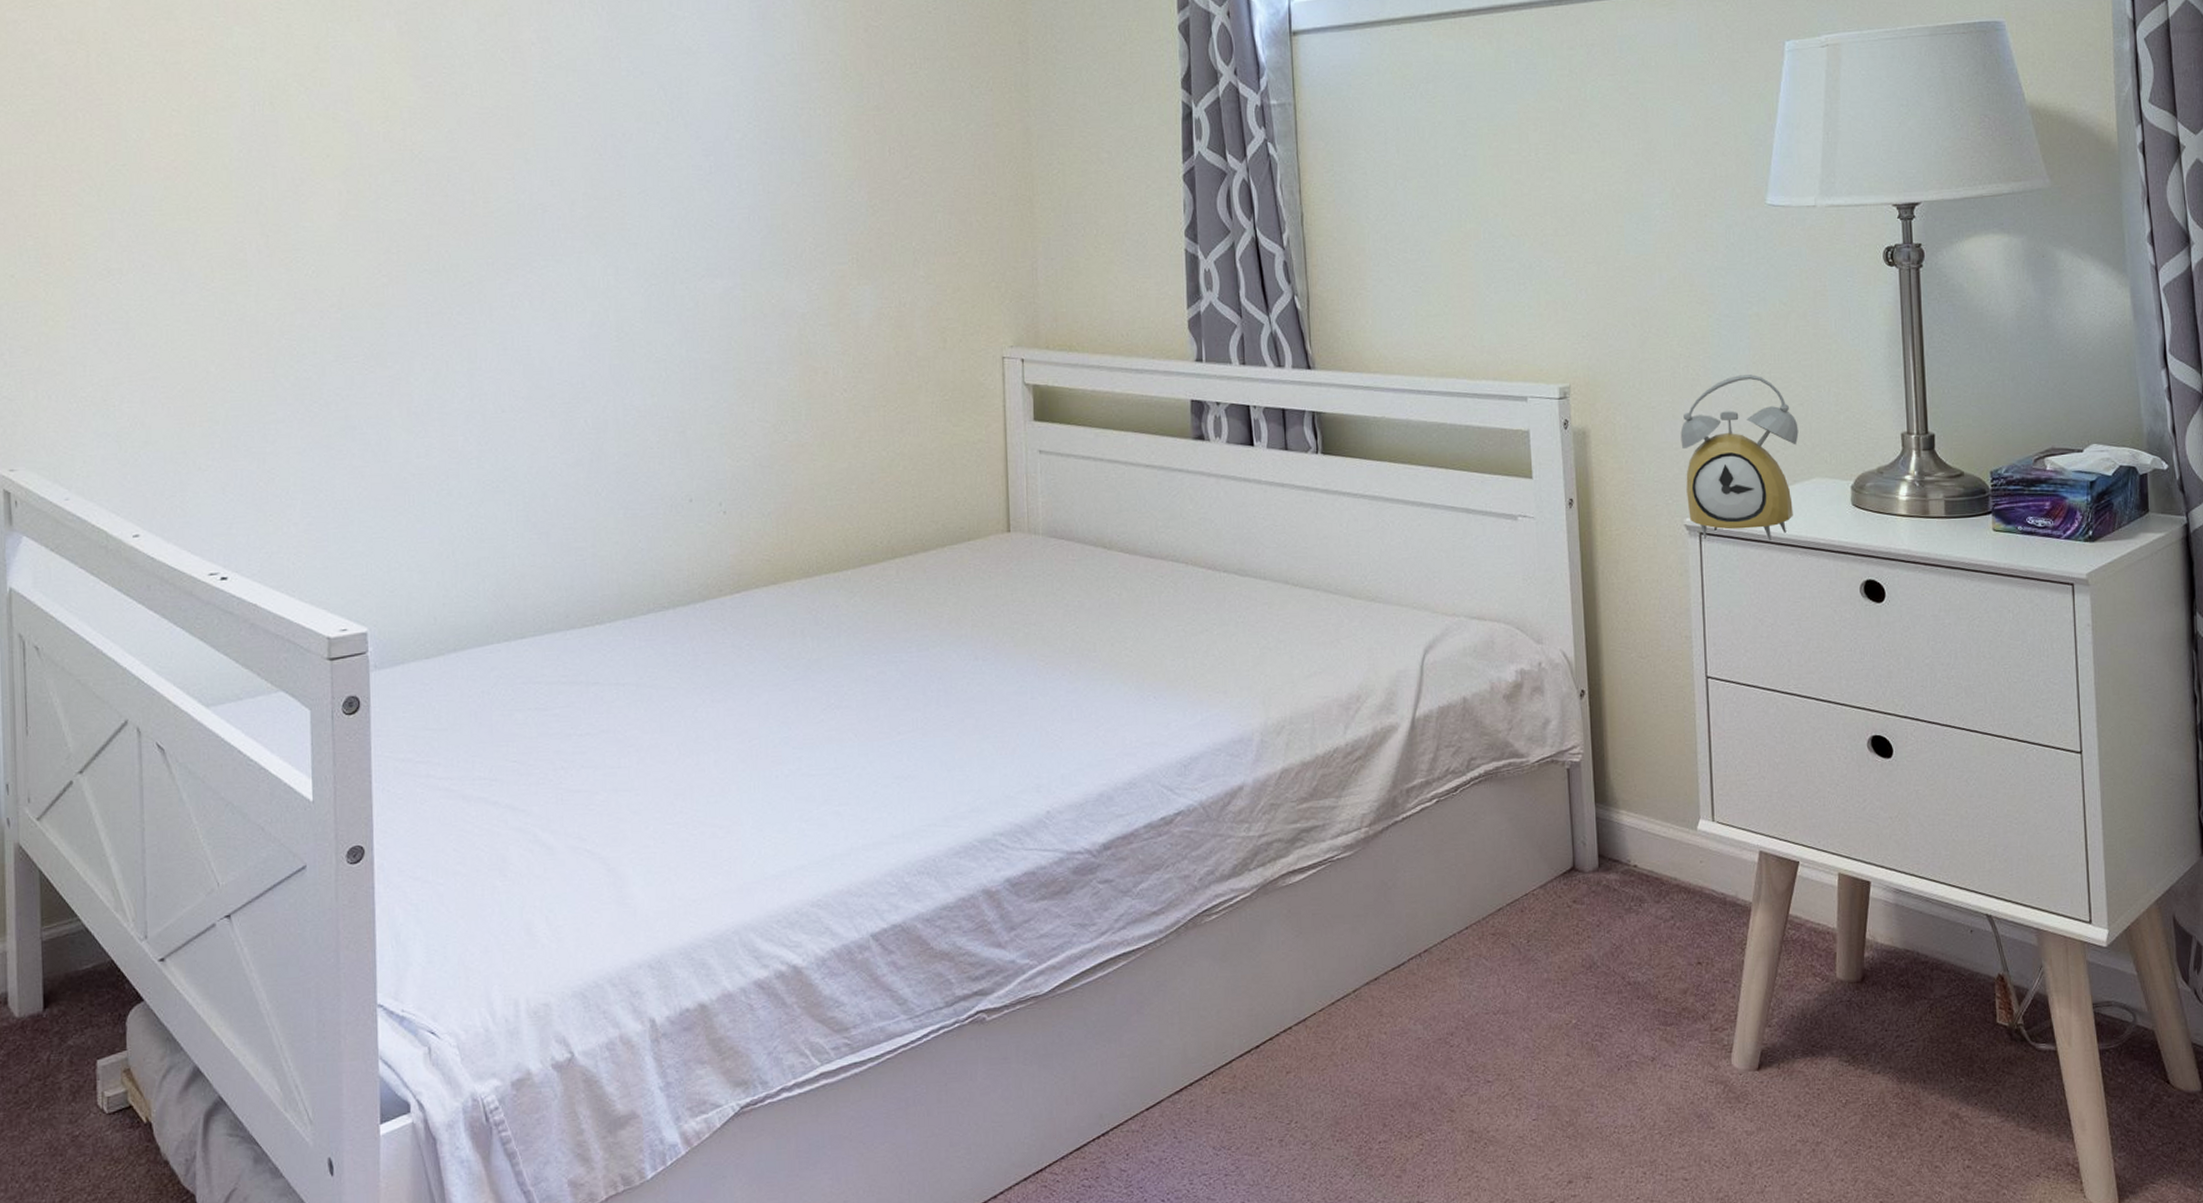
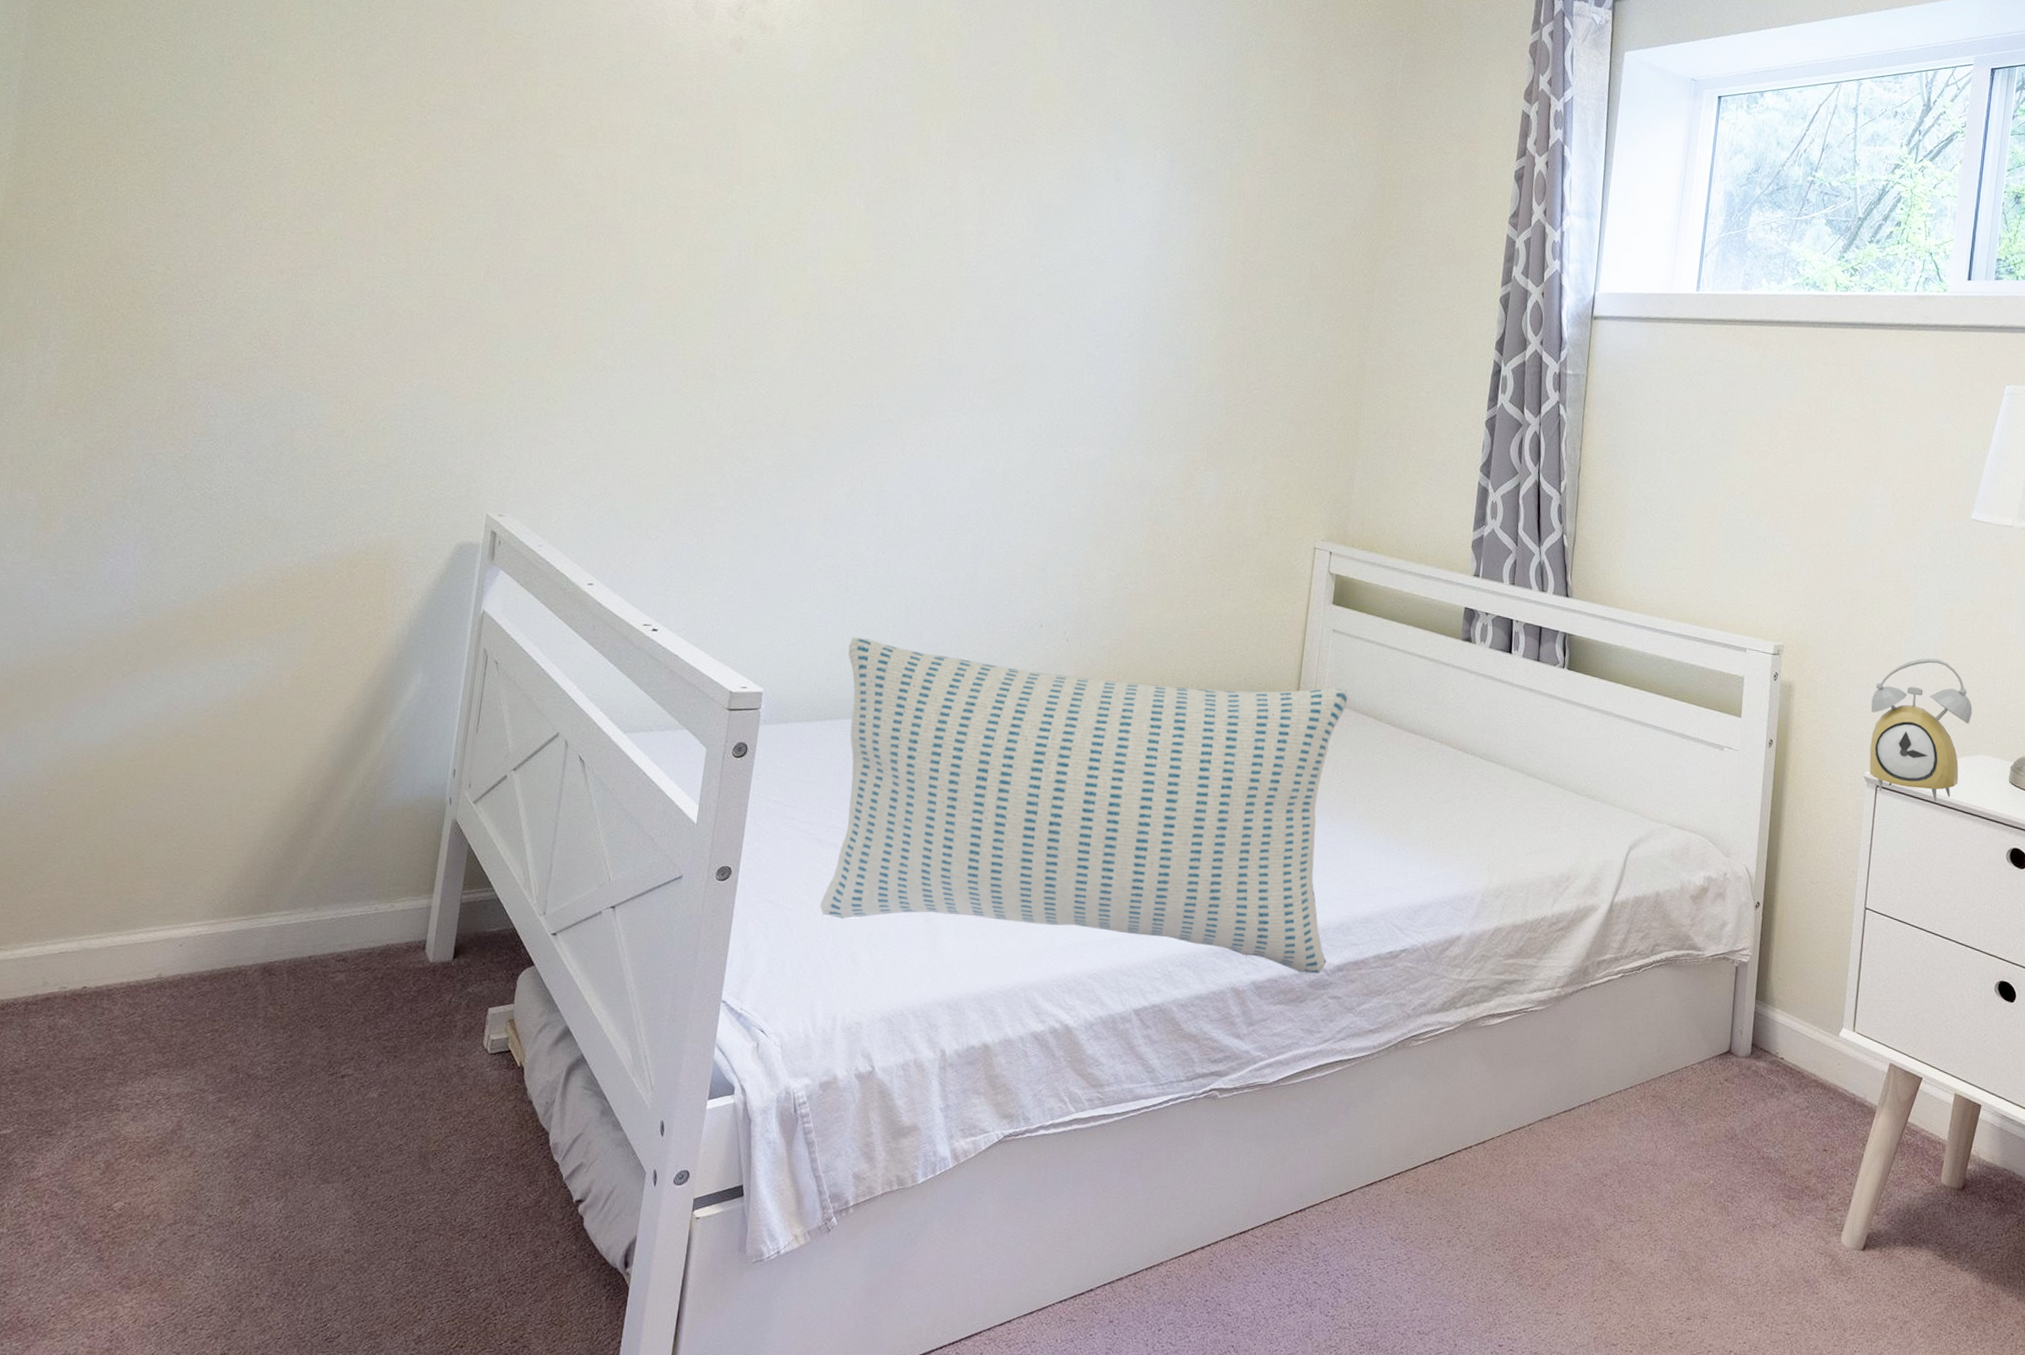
pillow: none [462,519,1090,886] -> present [820,637,1348,974]

